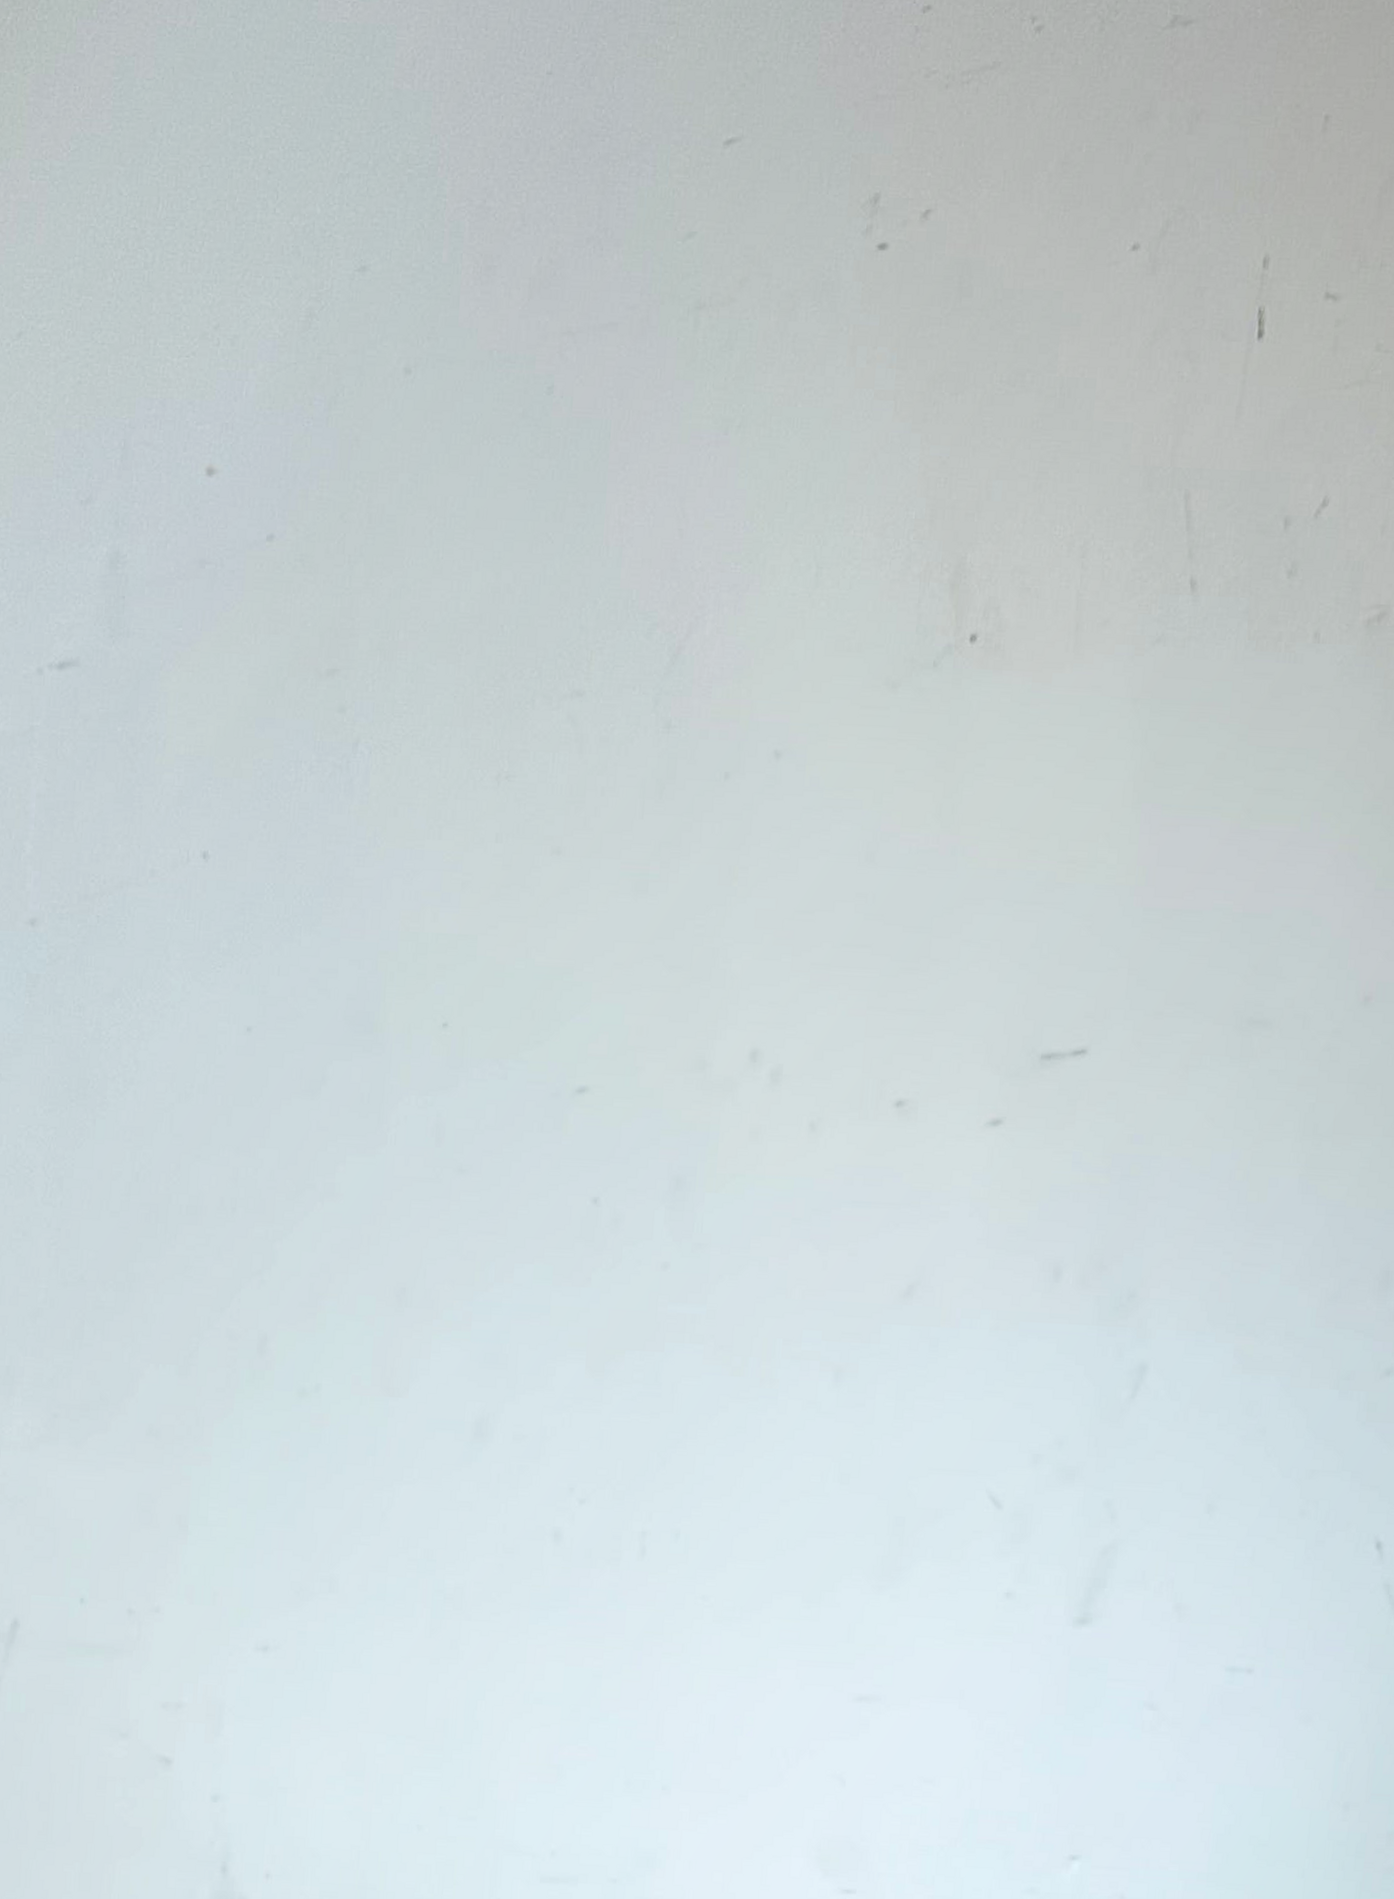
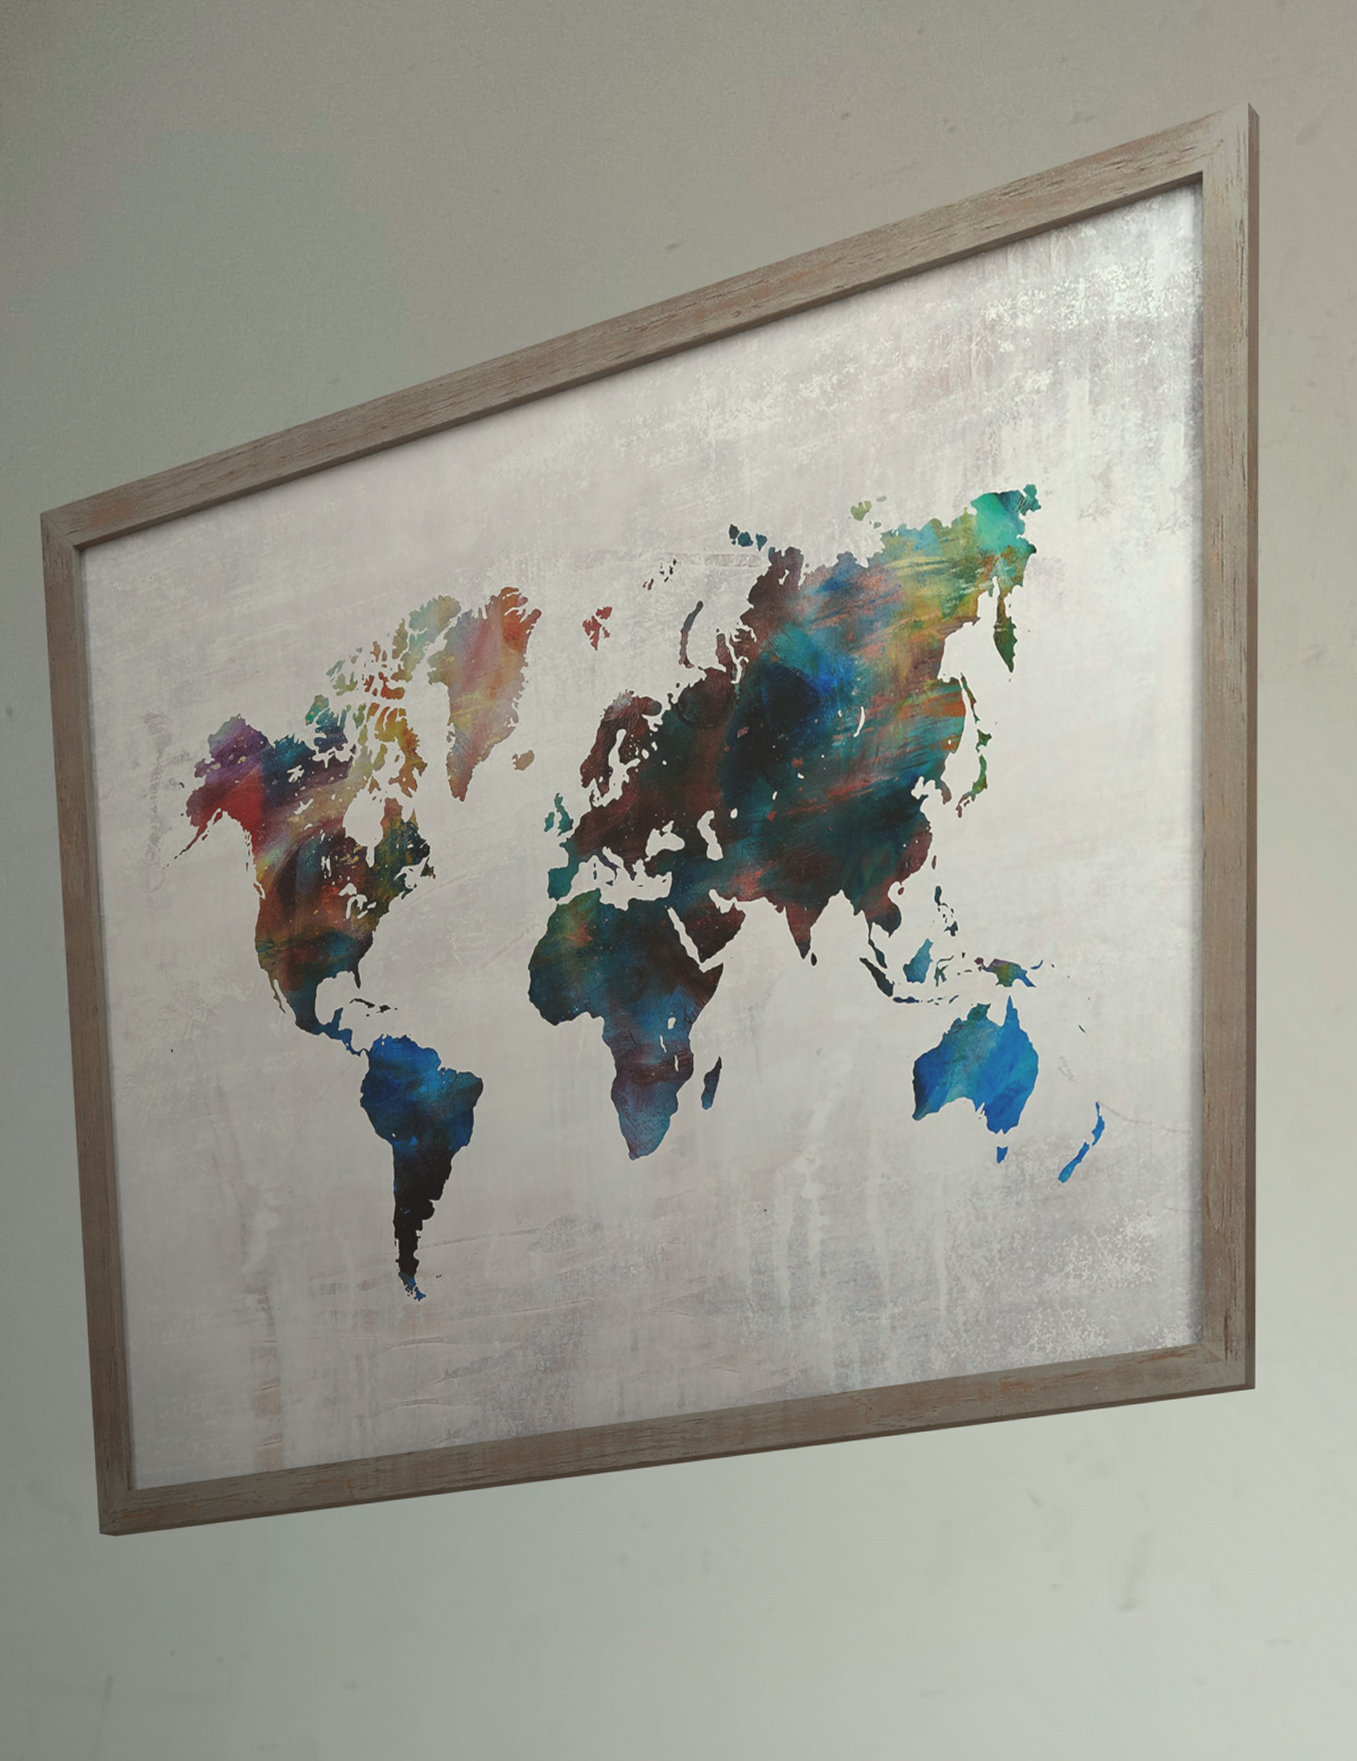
wall art: none [17,12,1372,1476] -> present [39,101,1260,1537]

